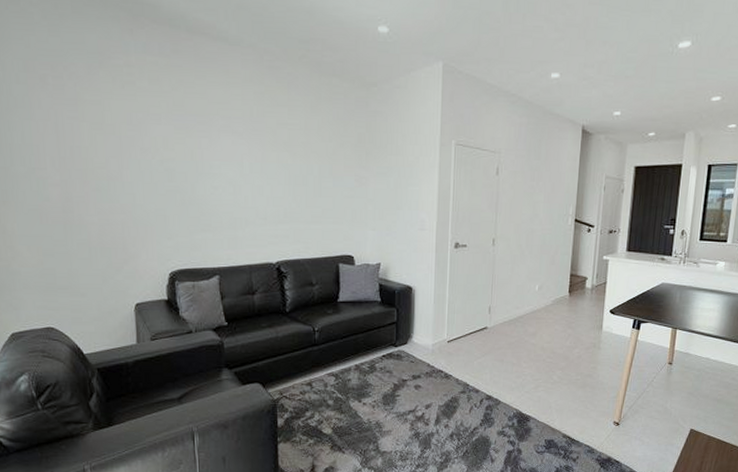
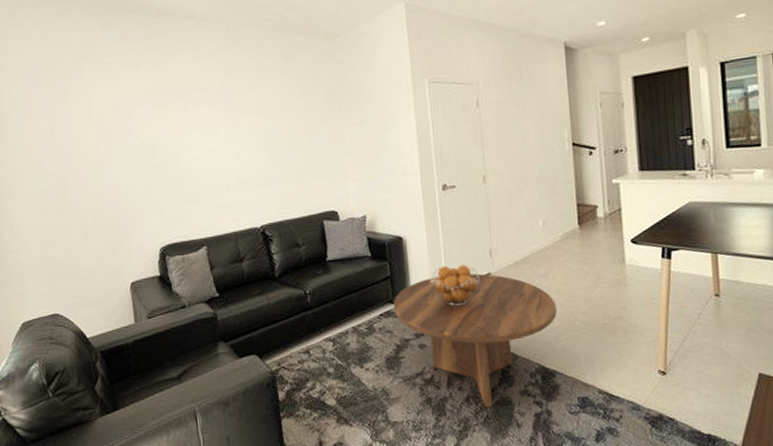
coffee table: none [395,326,539,444] -> present [393,273,557,407]
fruit basket: none [433,318,477,354] -> present [430,265,480,307]

